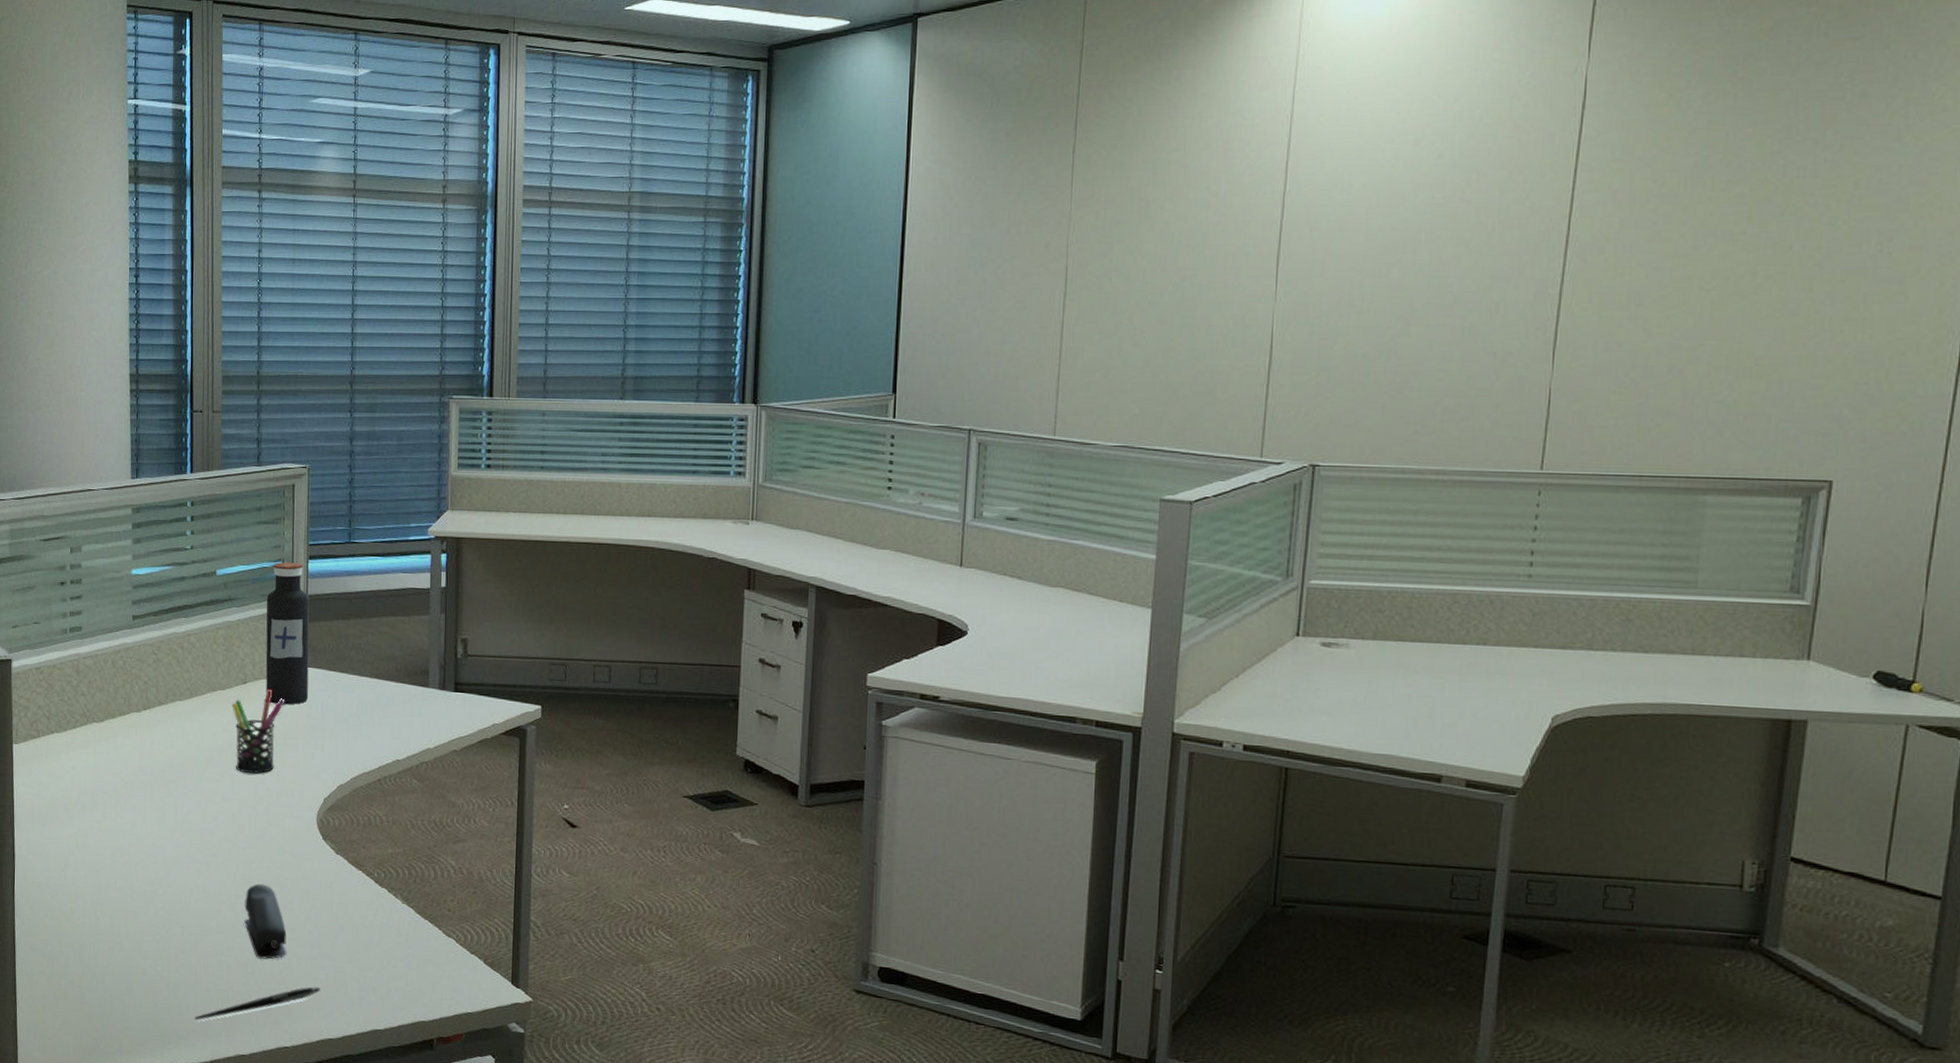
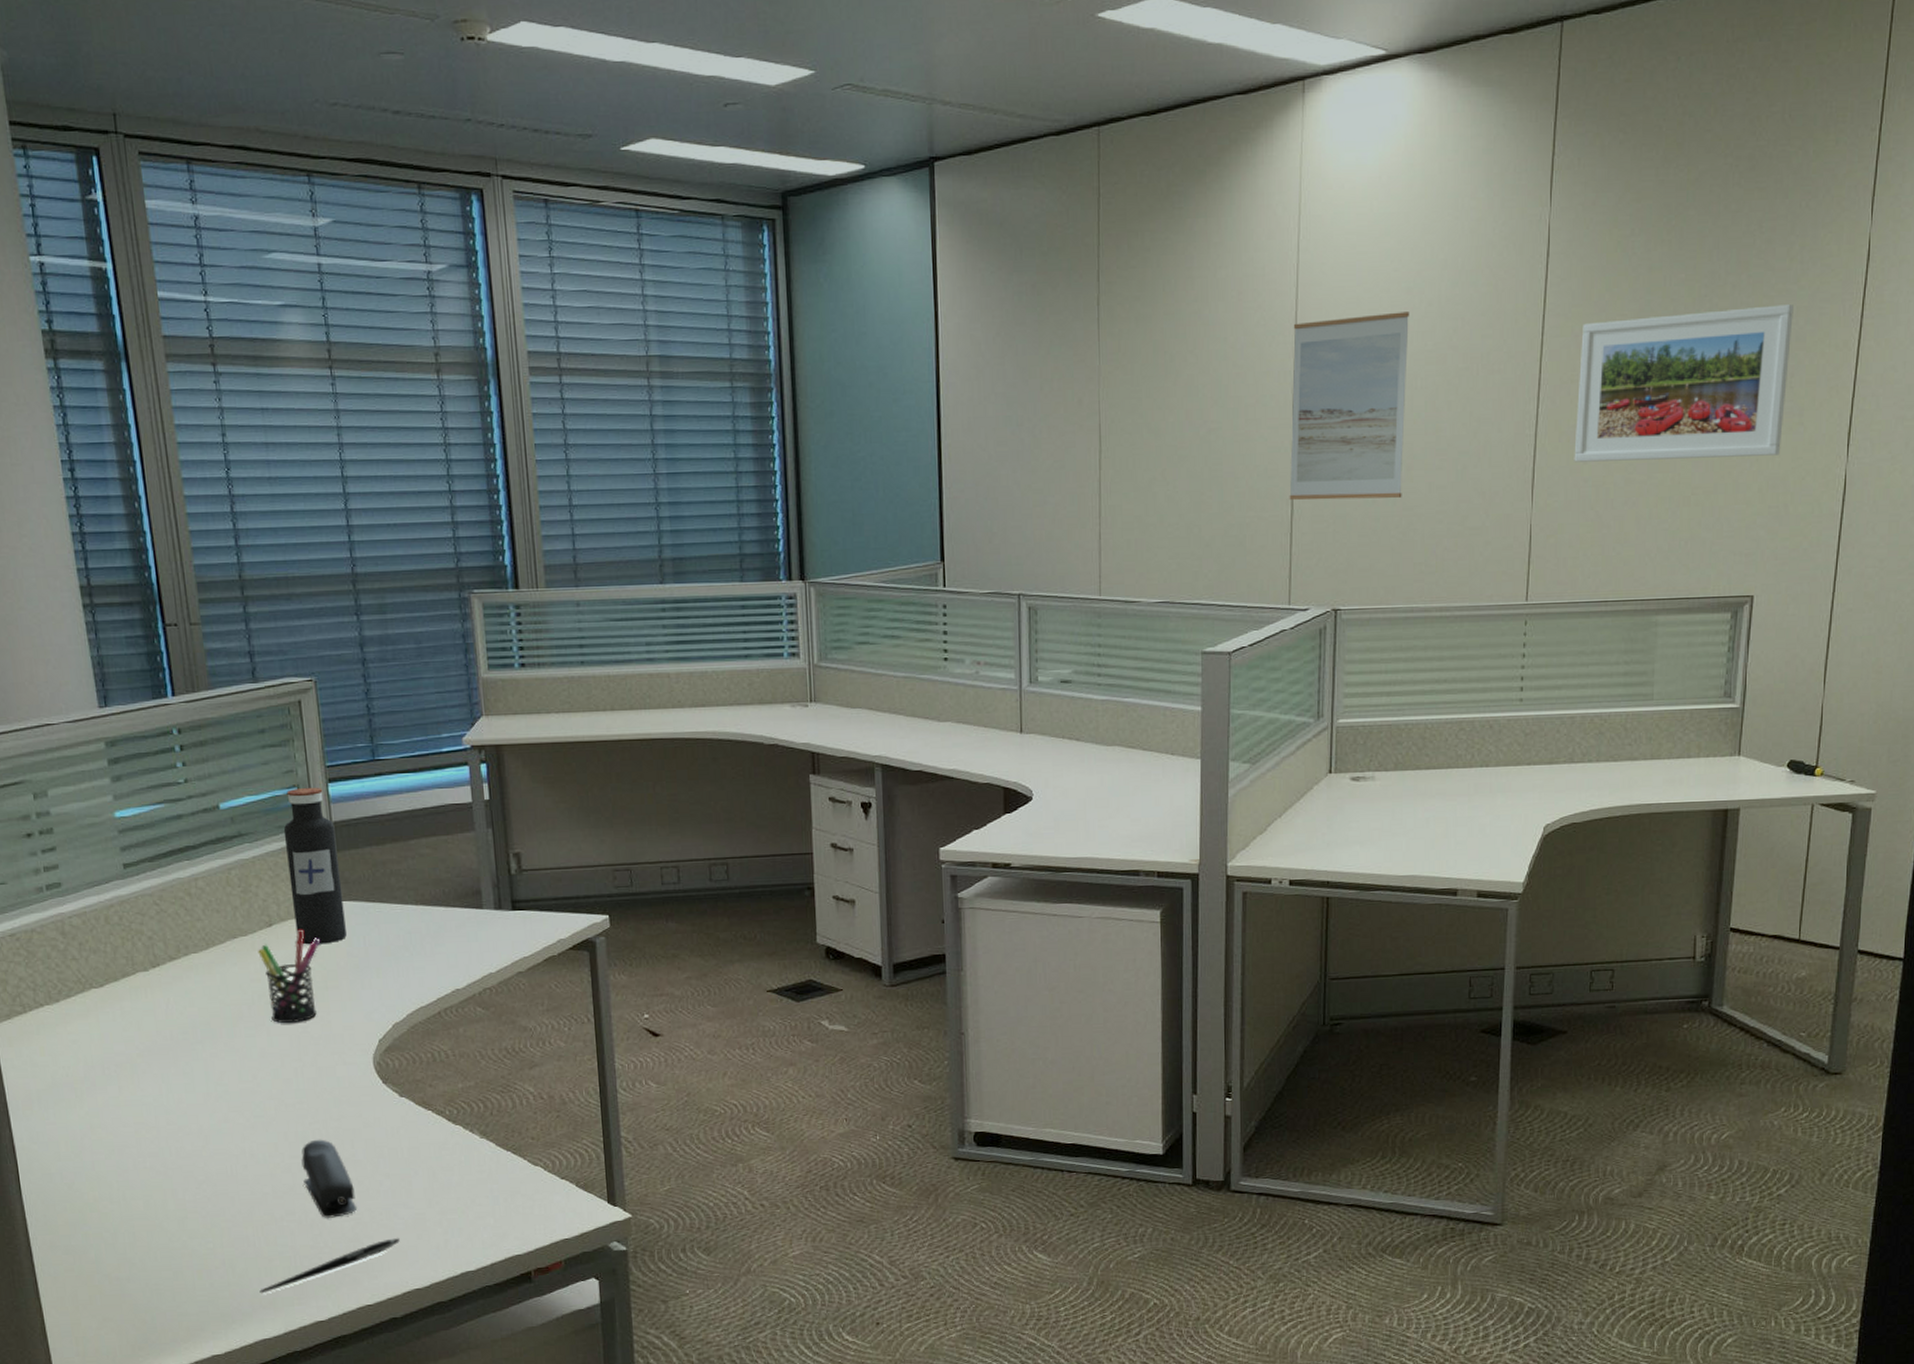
wall art: none [1268,164,1416,354] -> present [1289,312,1409,500]
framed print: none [1606,161,1894,327] -> present [1574,303,1794,462]

